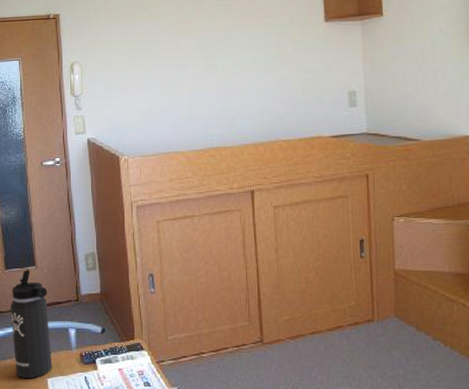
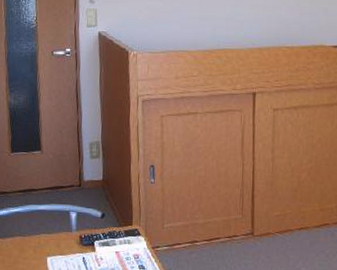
thermos bottle: present [10,270,52,378] -> none [14,154,53,256]

